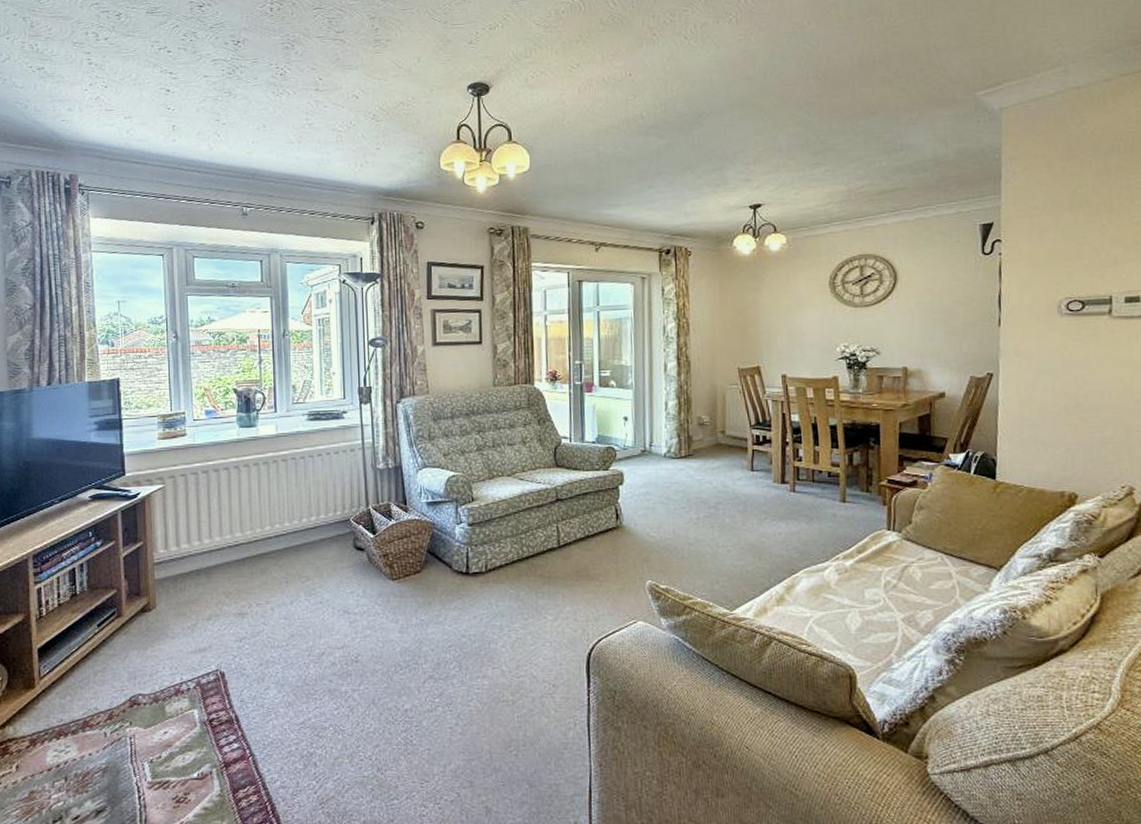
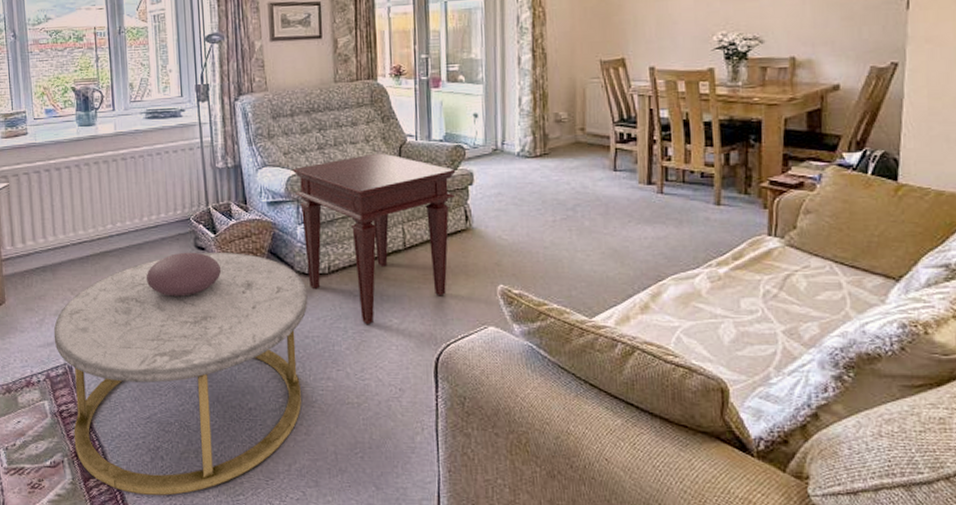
coffee table: none [206,553,465,805] -> present [53,253,308,496]
decorative bowl: none [303,553,380,598] -> present [146,252,222,297]
side table: none [452,454,608,623] -> present [293,153,456,325]

